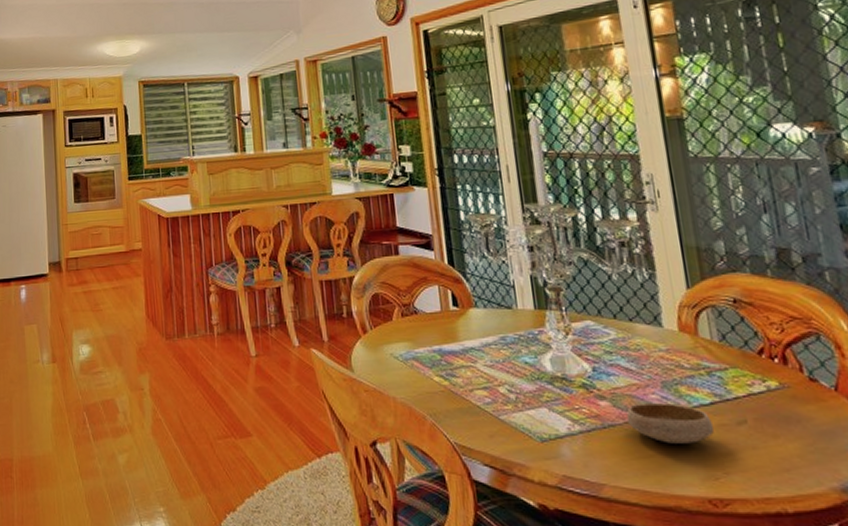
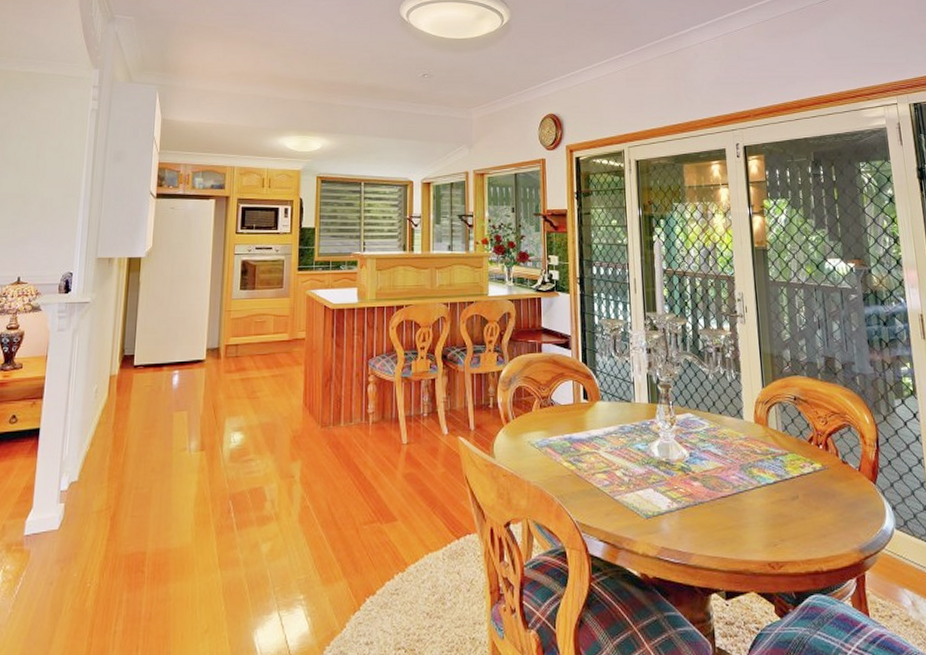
bowl: present [626,403,714,444] -> none [712,483,775,517]

